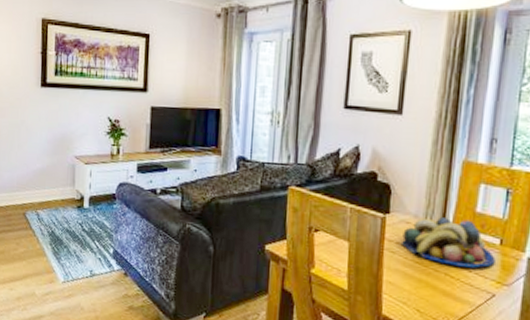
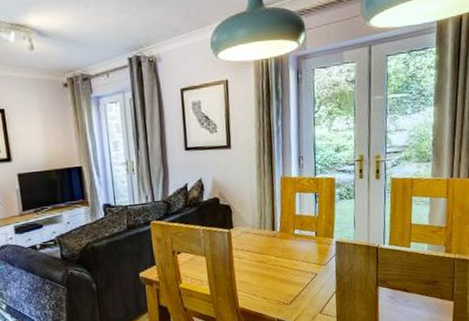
fruit bowl: present [400,217,496,268] -> none [245,222,314,259]

